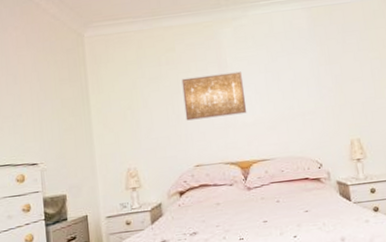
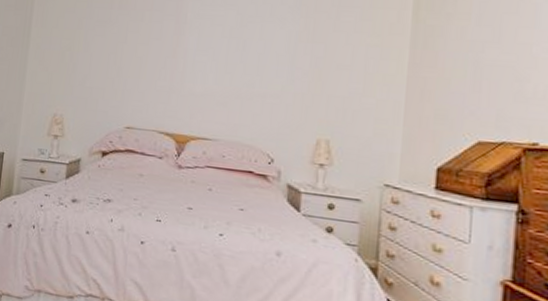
wall art: present [181,71,247,121] -> none [126,27,201,81]

